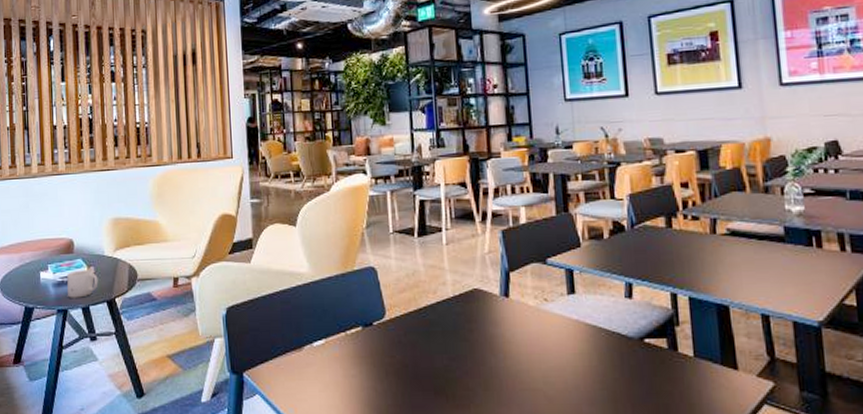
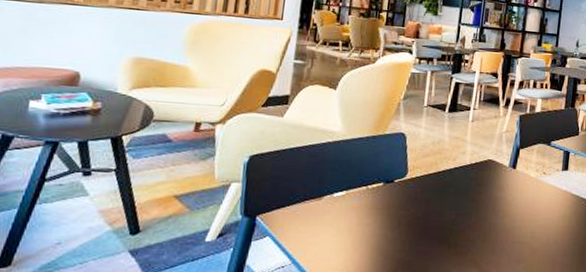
mug: present [66,270,98,298] -> none [61,104,105,132]

